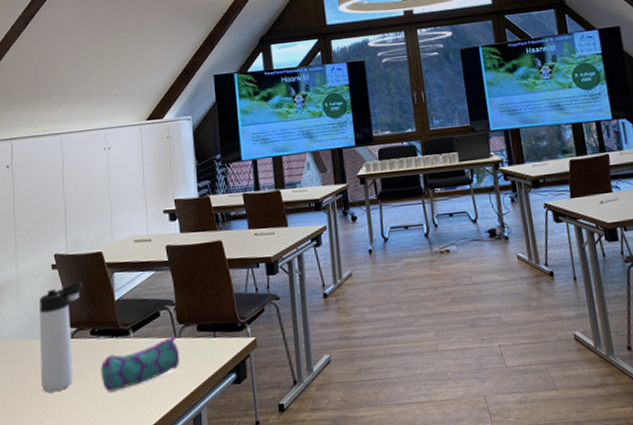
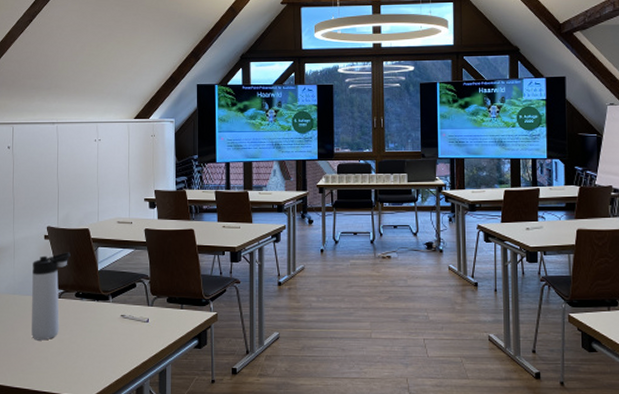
pencil case: present [100,336,180,392] -> none [82,304,151,345]

